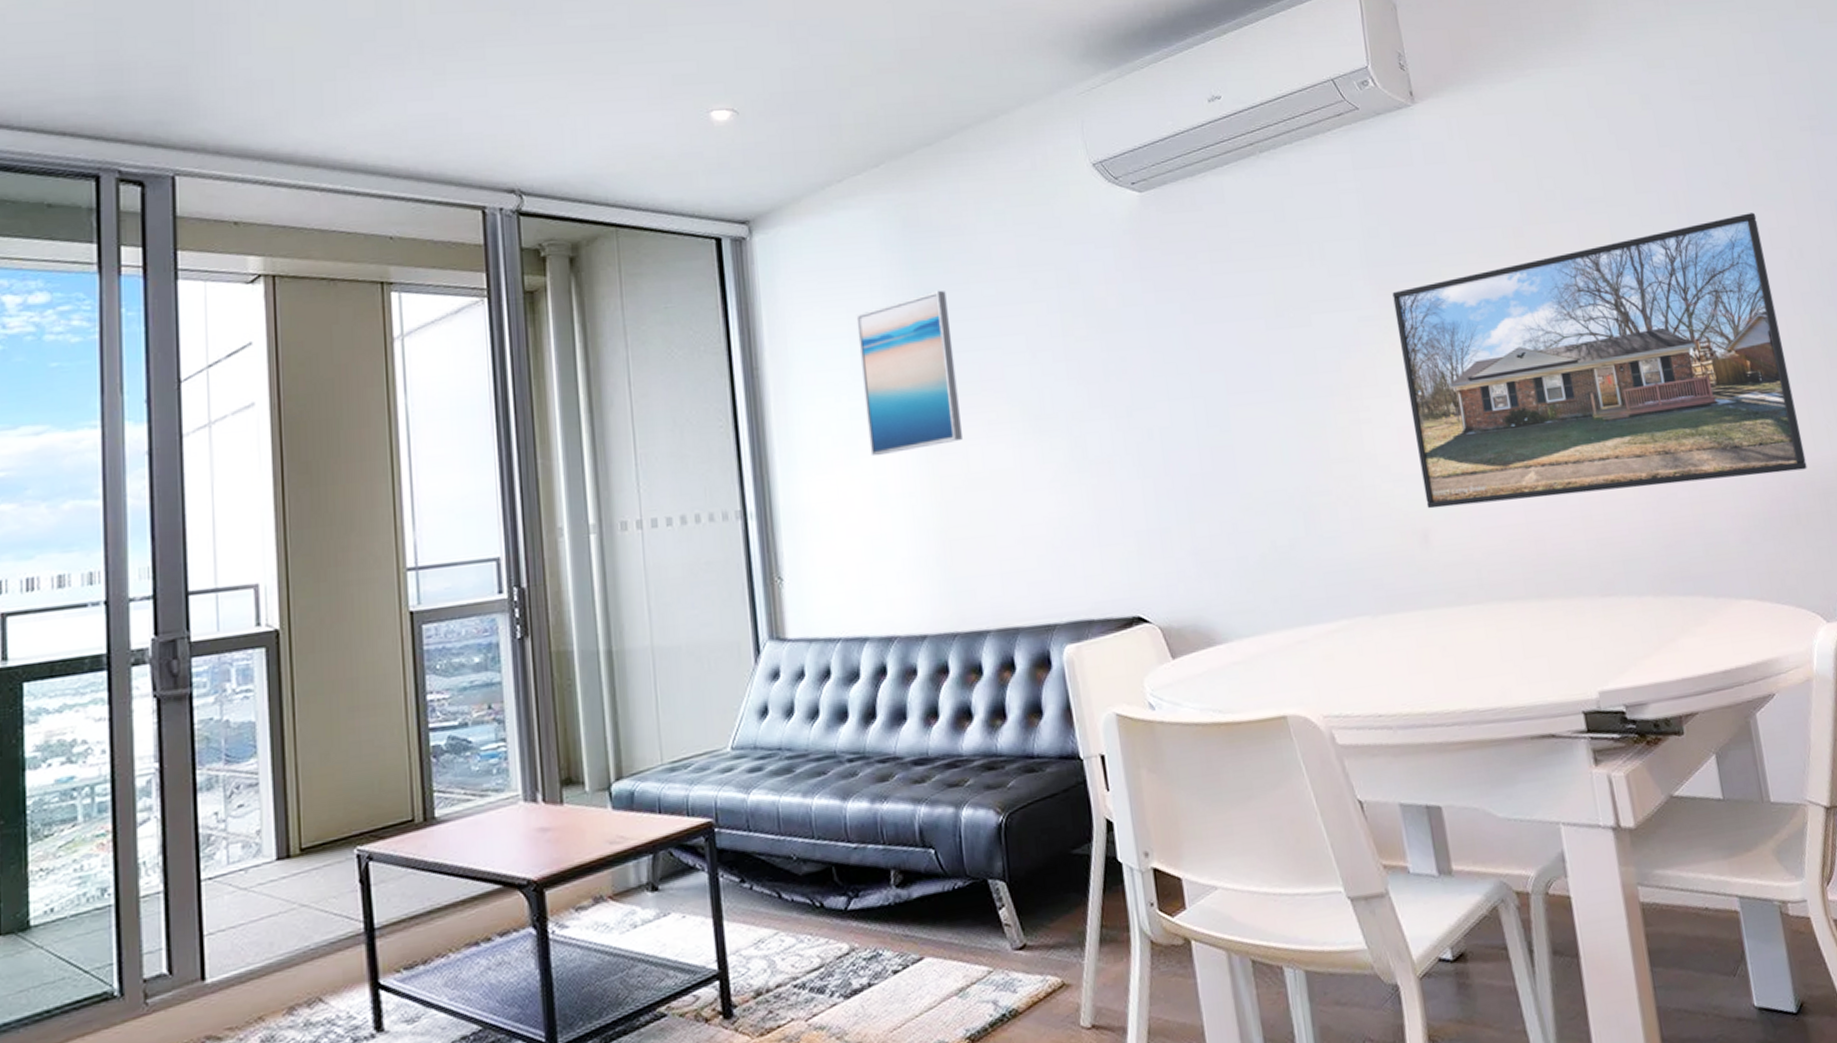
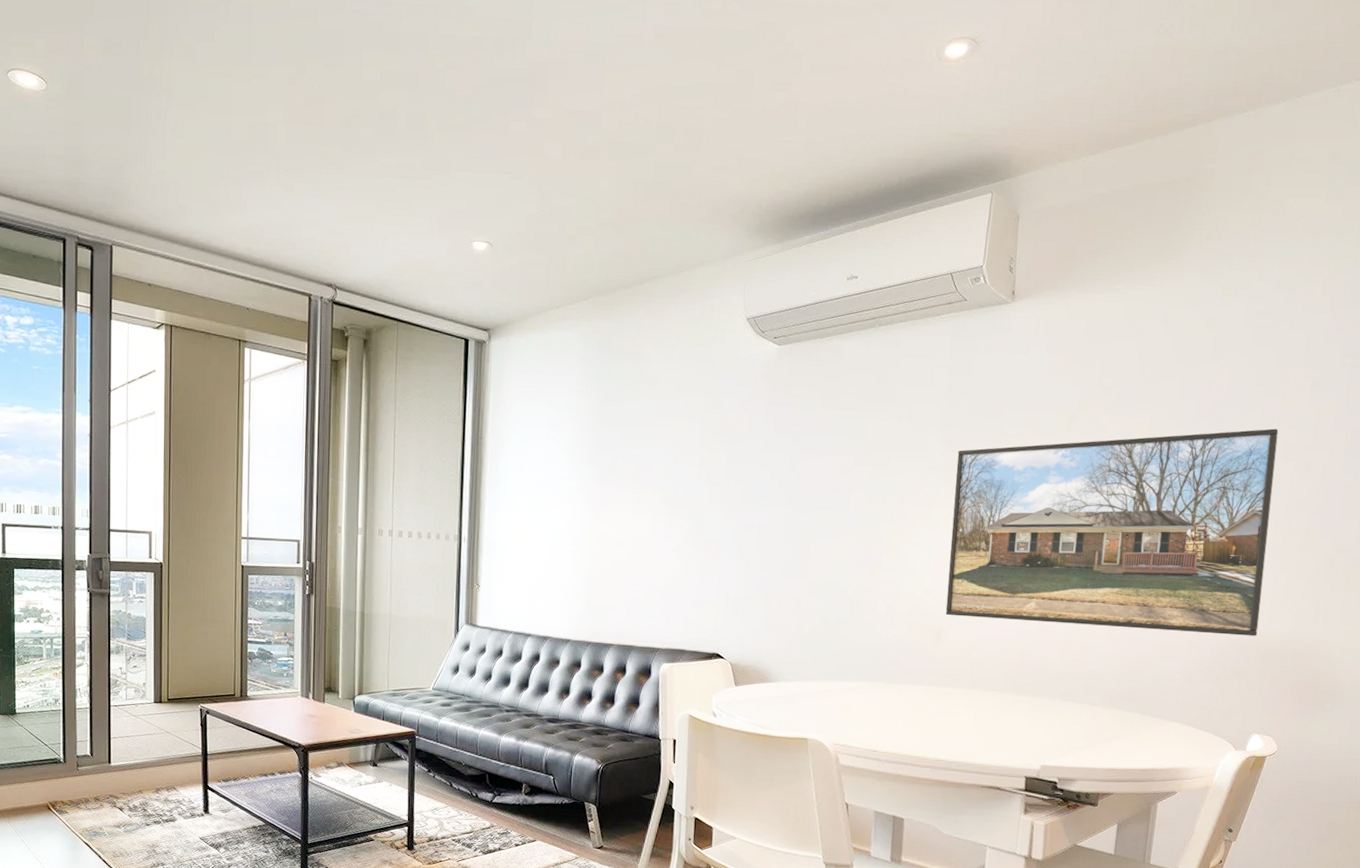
wall art: present [856,290,962,457] -> none [550,399,621,513]

